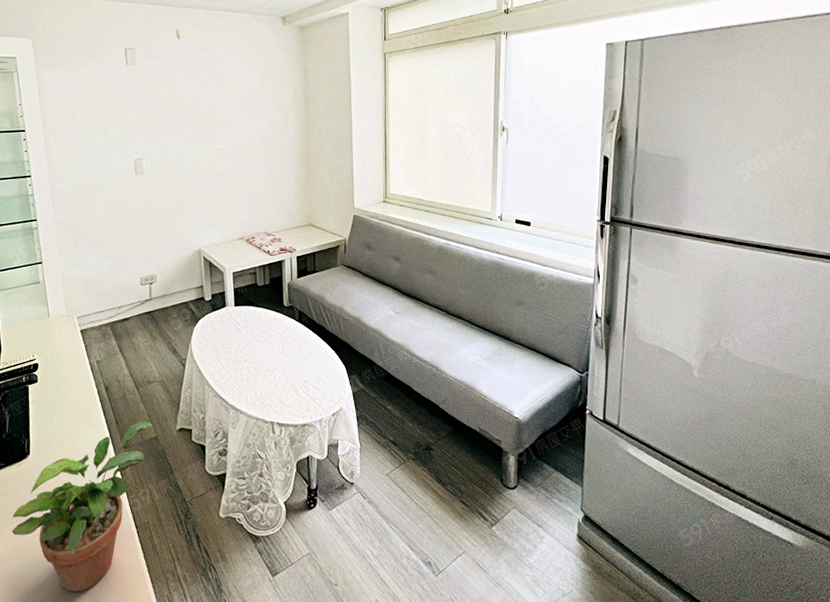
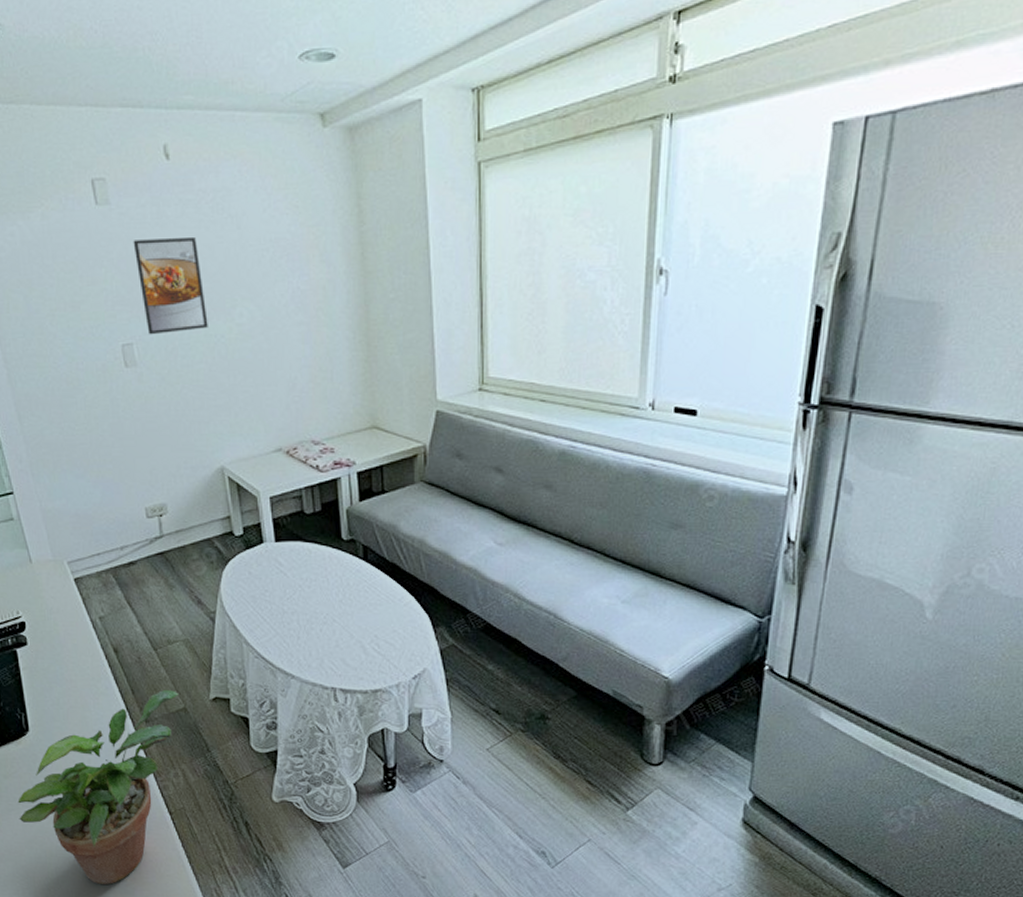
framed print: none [149,89,197,154] -> present [133,236,208,335]

